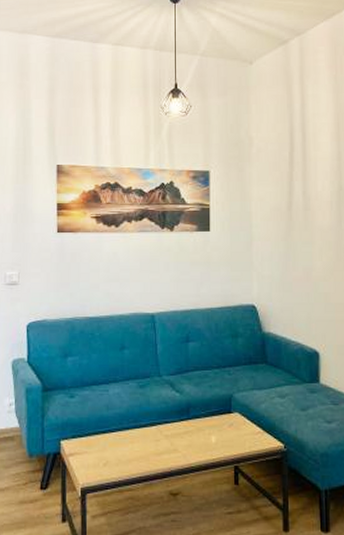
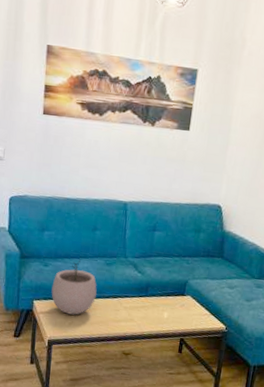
plant pot: none [80,386,132,453] -> present [51,260,97,315]

